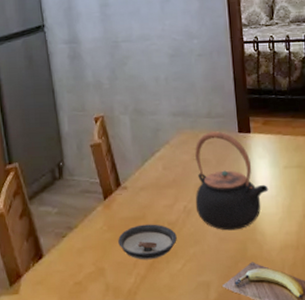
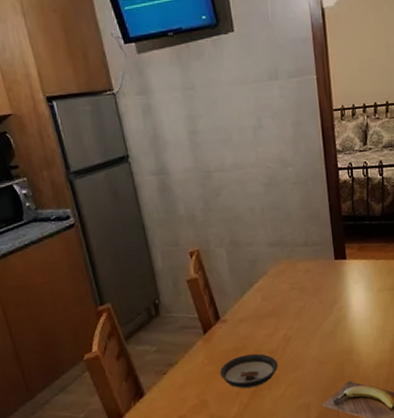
teapot: present [195,131,269,231] -> none [293,259,364,354]

